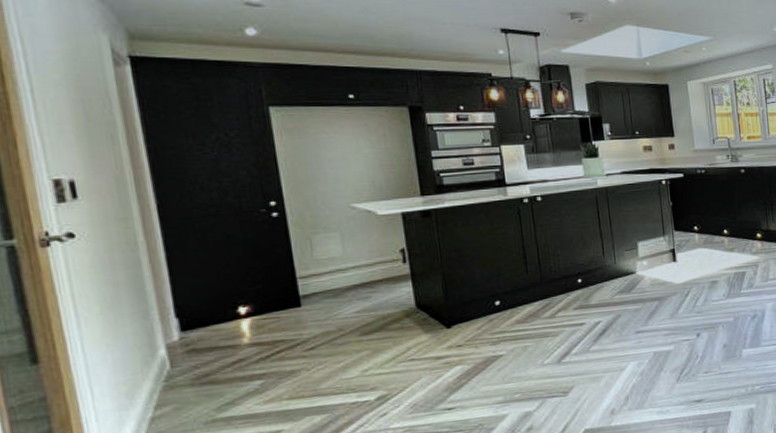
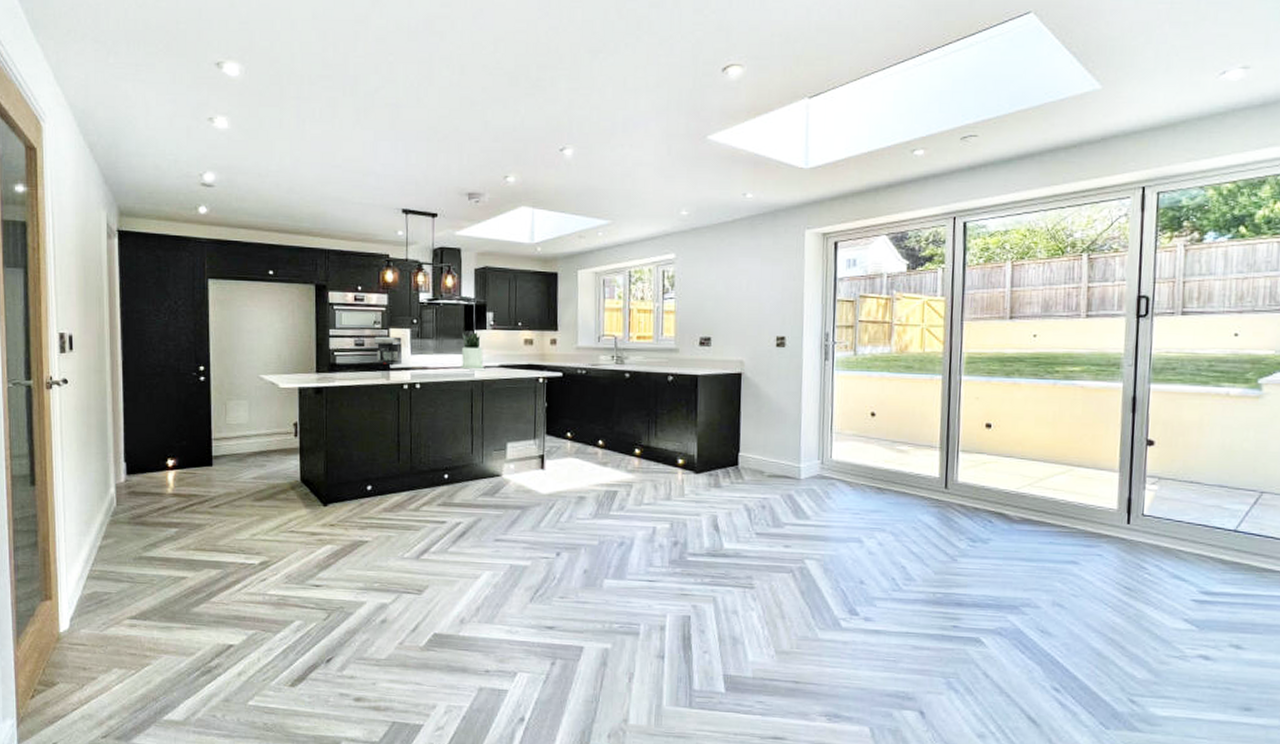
coffee maker: none [485,153,520,183] -> present [373,336,403,366]

